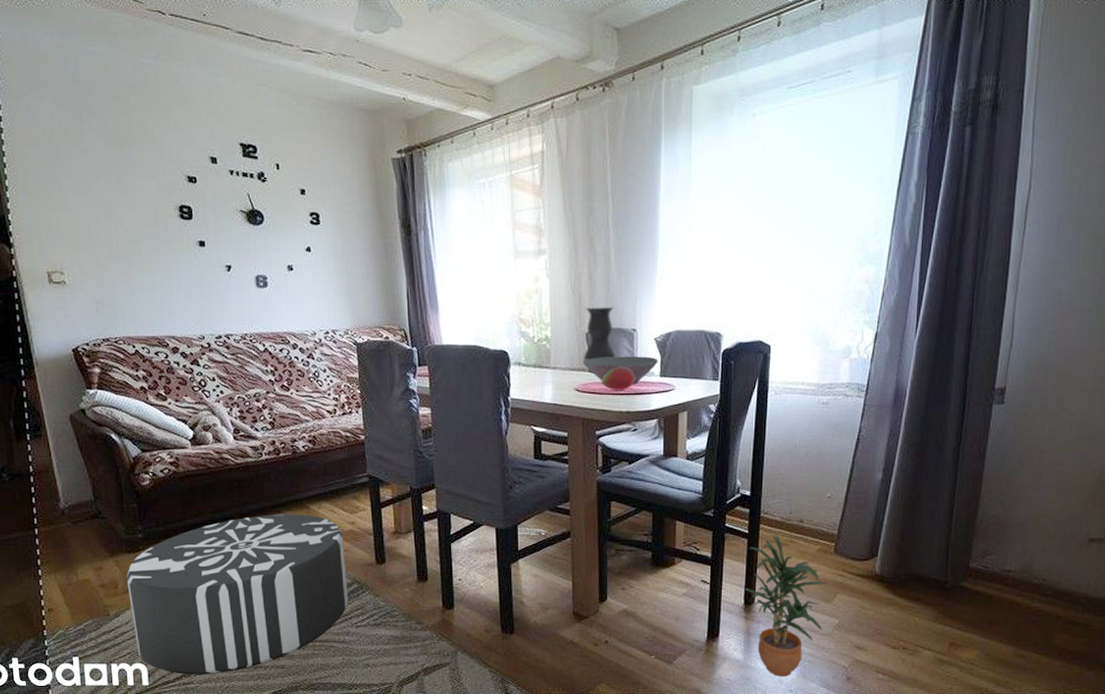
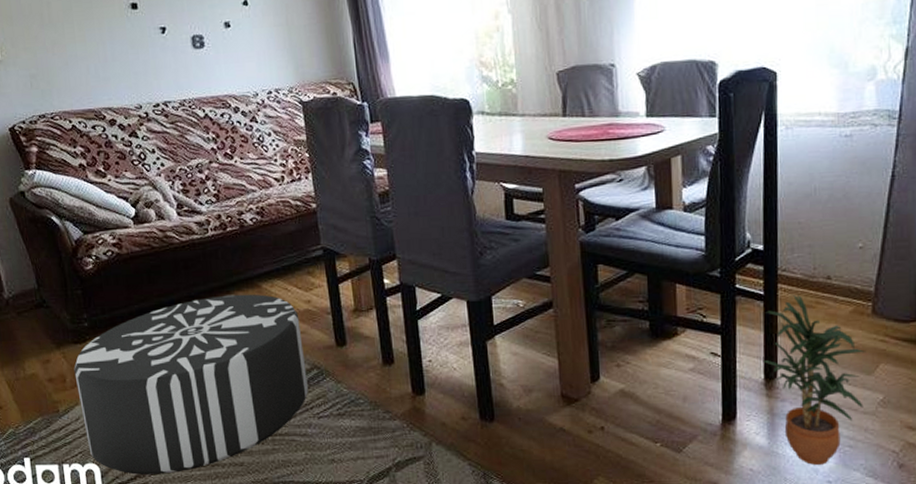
bowl: present [582,356,658,384] -> none [555,94,643,127]
vase: present [584,307,616,373] -> none [554,41,593,117]
fruit: present [602,366,636,391] -> none [579,108,618,137]

